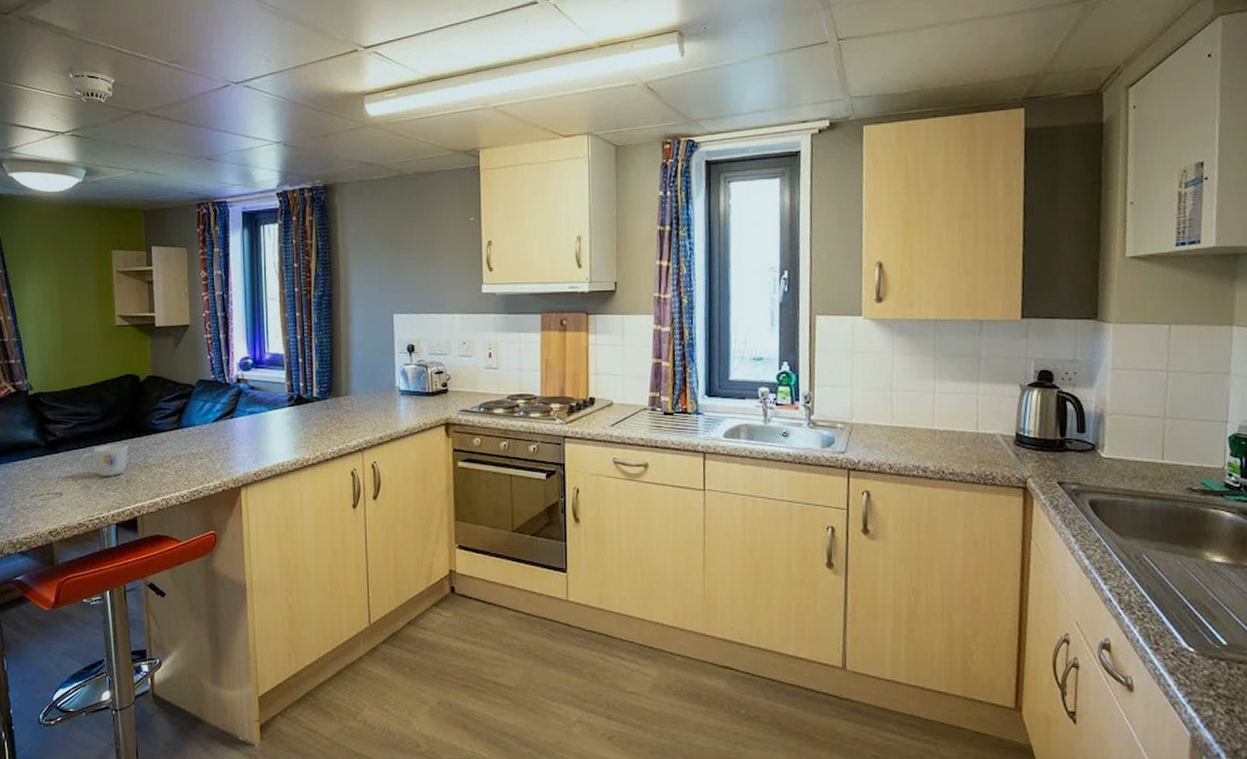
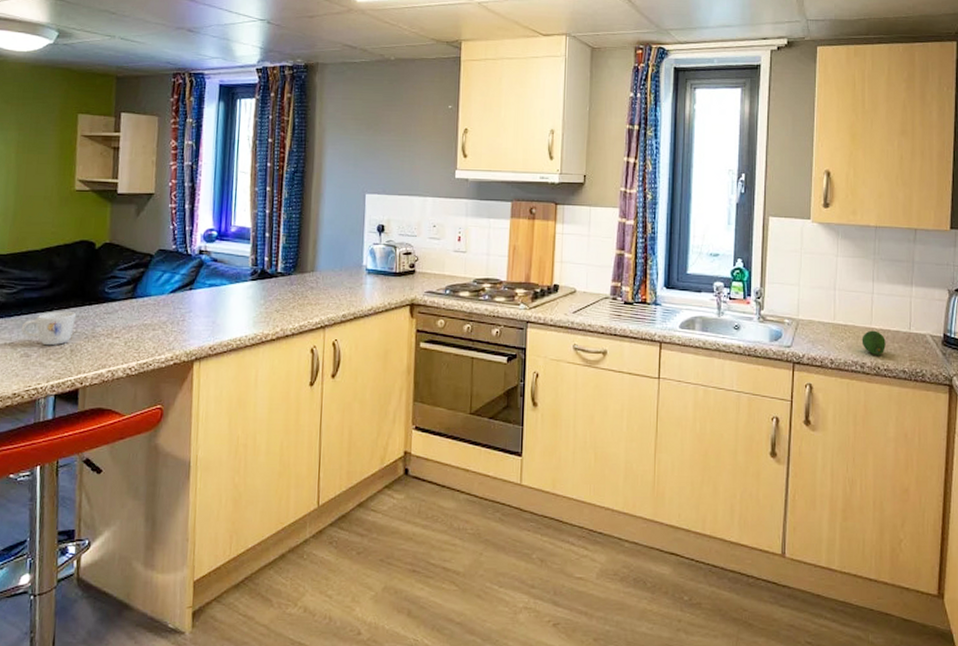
fruit: none [923,432,950,458] -> present [861,330,886,355]

